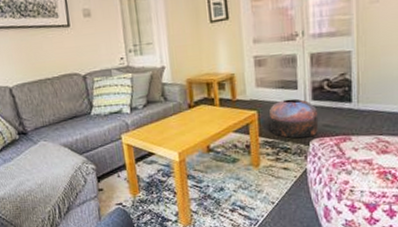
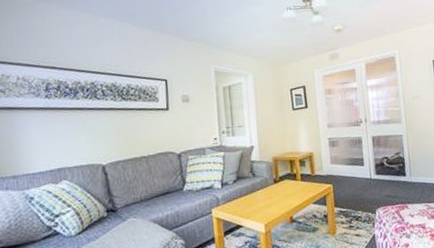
pouf: present [269,98,318,139] -> none [342,173,382,208]

